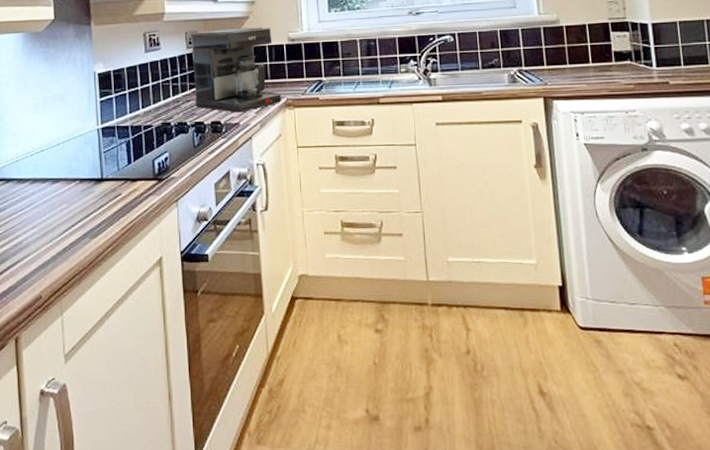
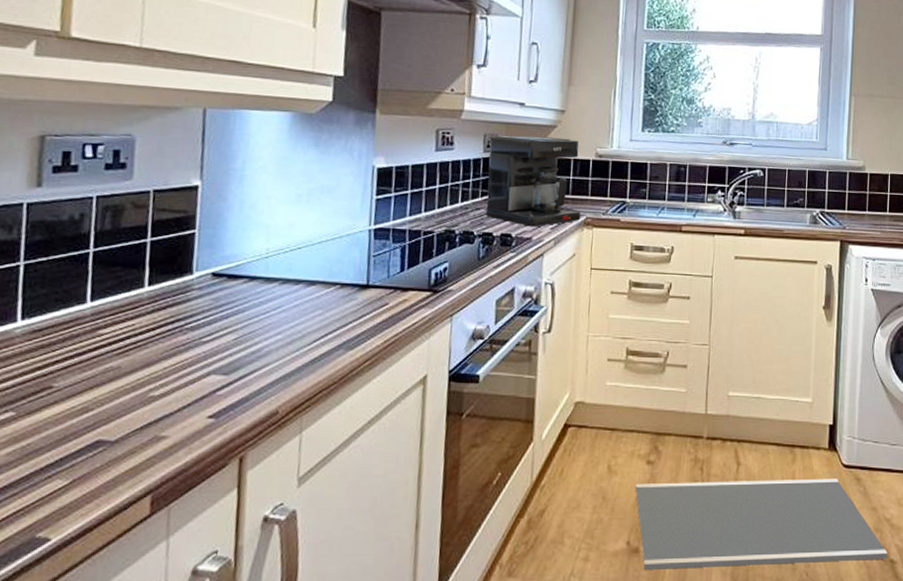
door mat: none [367,341,643,437] -> present [635,478,888,570]

